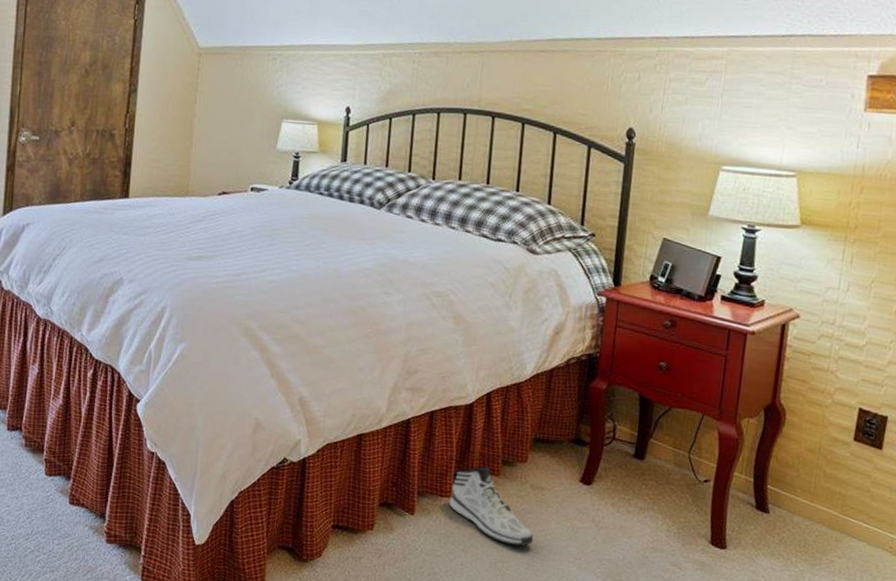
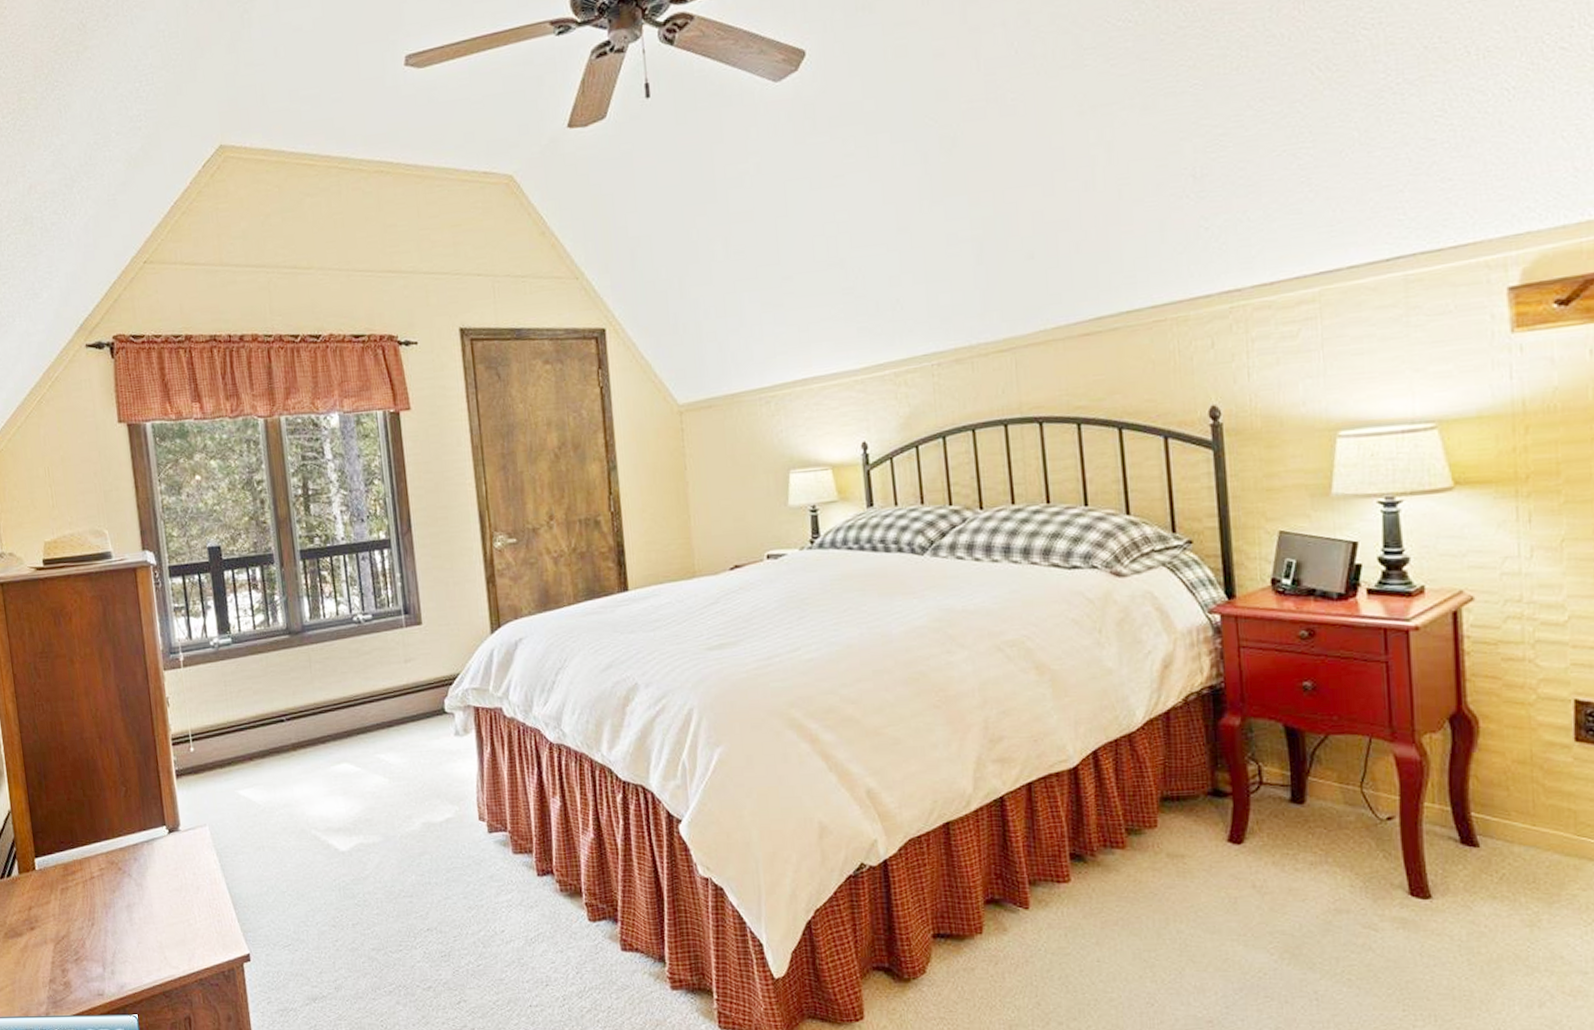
sneaker: present [449,466,534,547] -> none [1069,838,1183,930]

